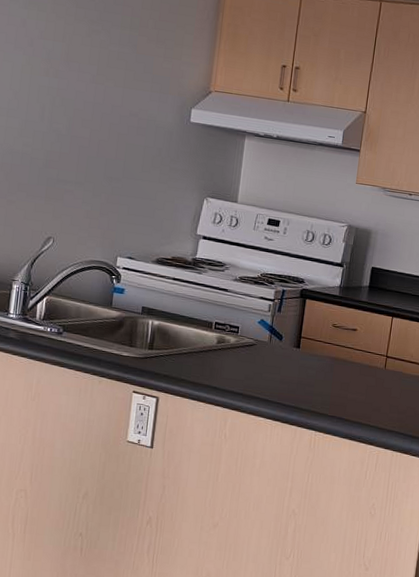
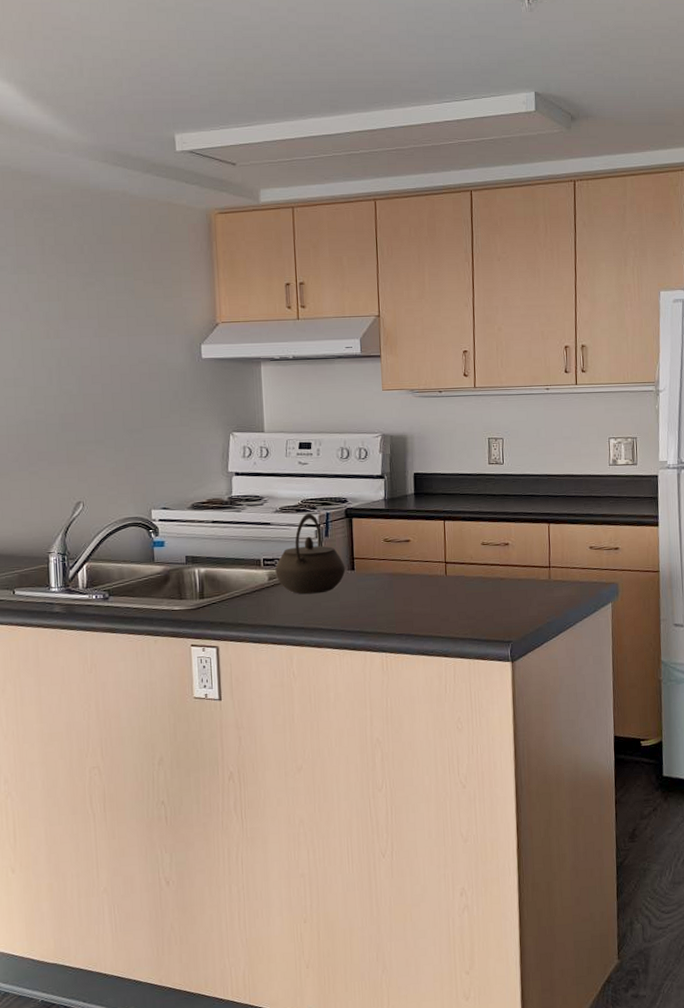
kettle: none [224,287,292,365] -> present [275,513,346,595]

